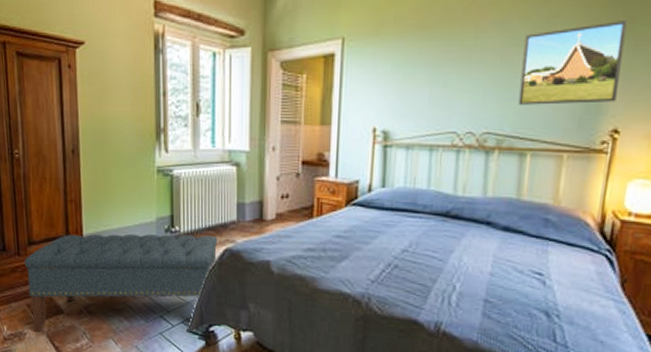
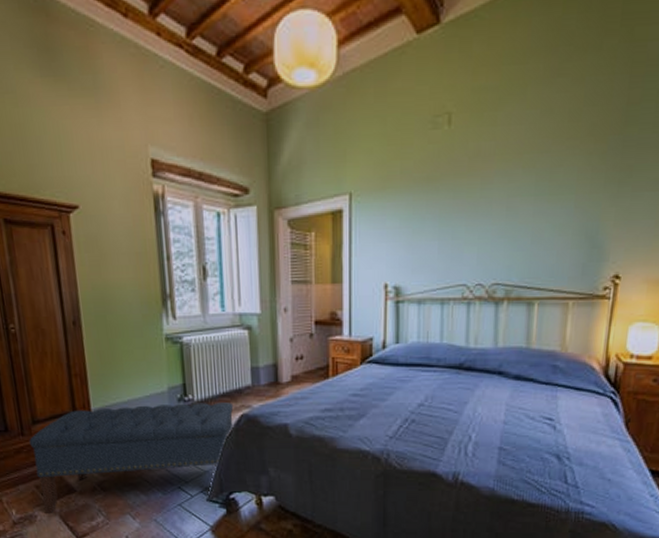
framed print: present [518,19,627,105] -> none [525,166,625,255]

